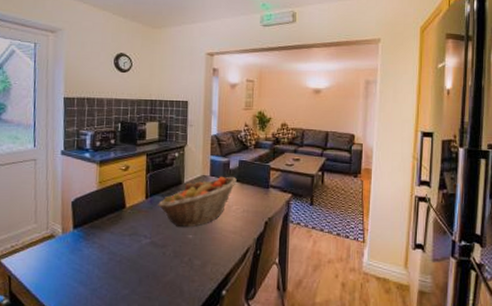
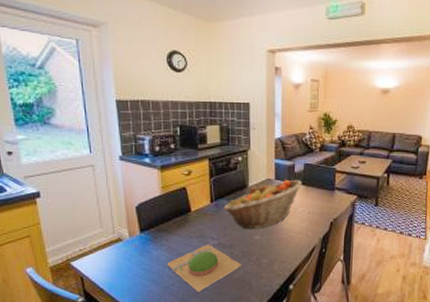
plant: none [97,243,173,296] -> present [167,244,241,292]

